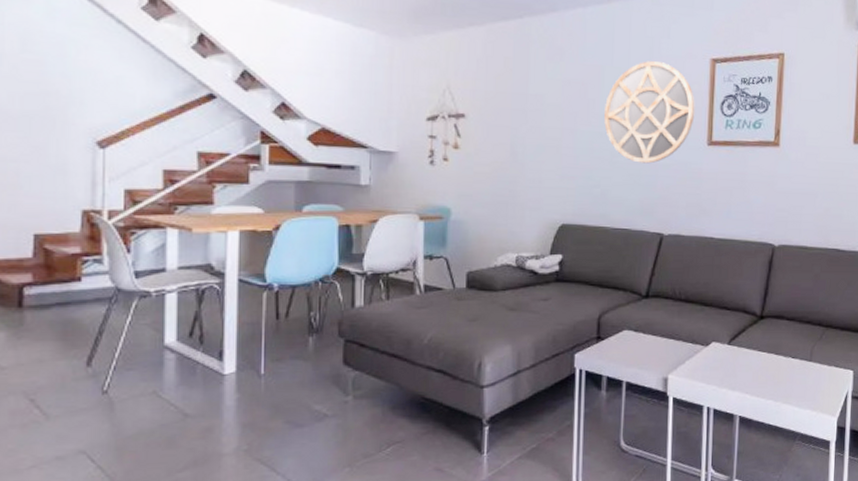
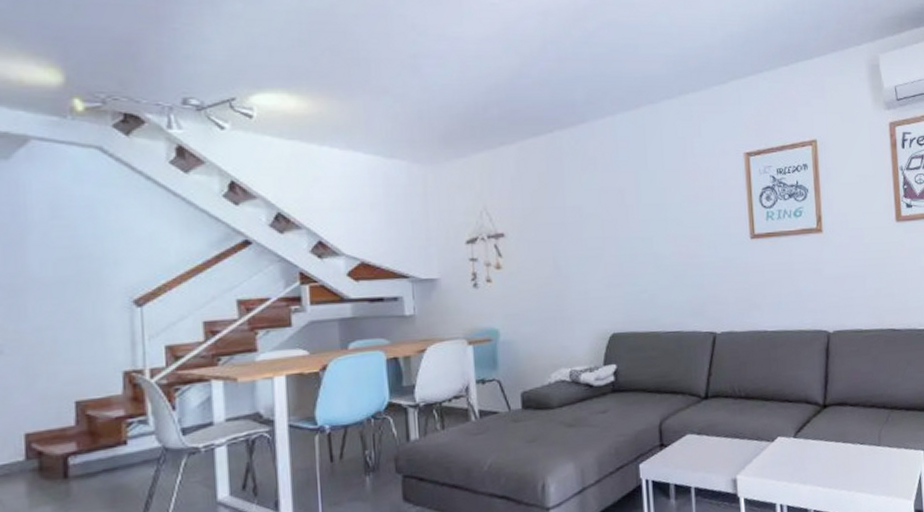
home mirror: present [604,61,695,164] -> none [643,161,735,264]

